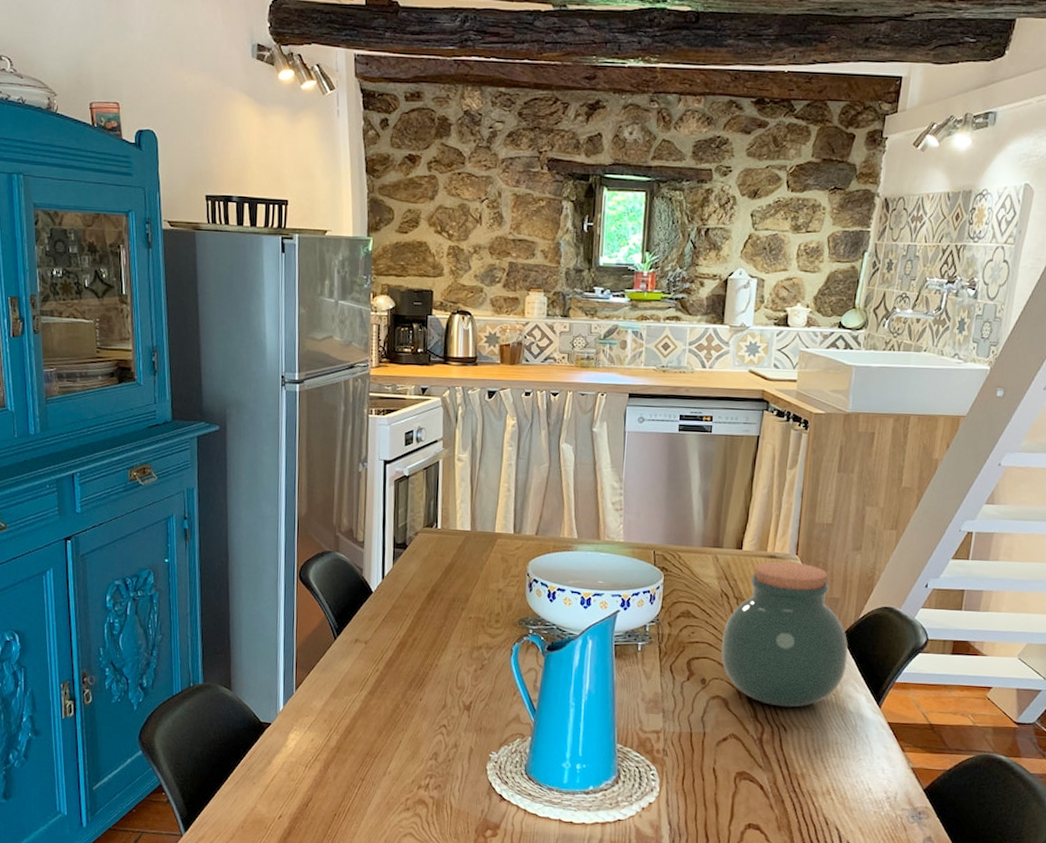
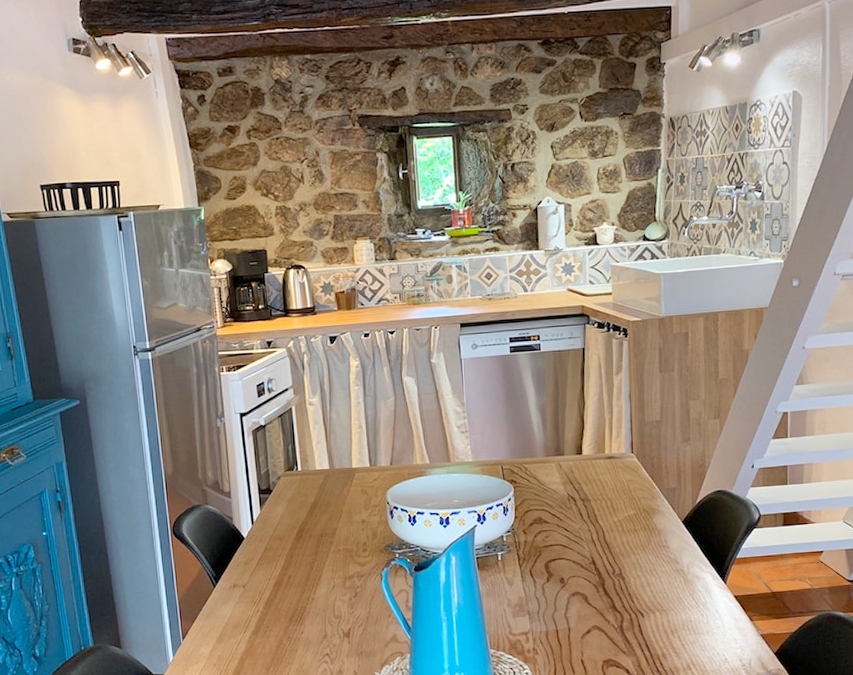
jar: present [721,561,848,708] -> none [574,460,691,595]

